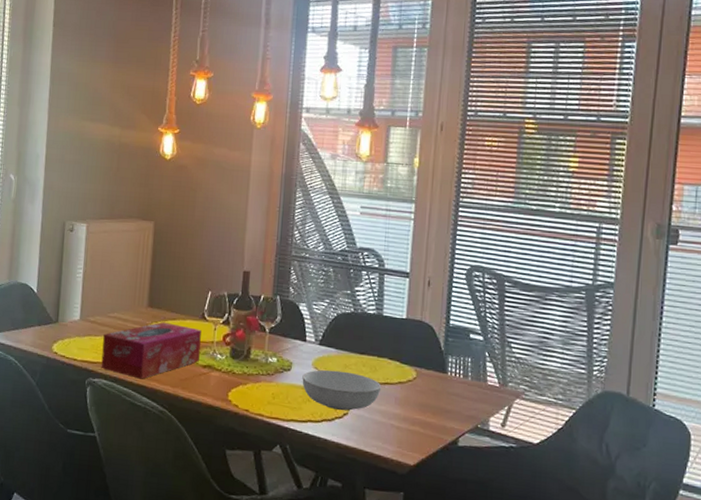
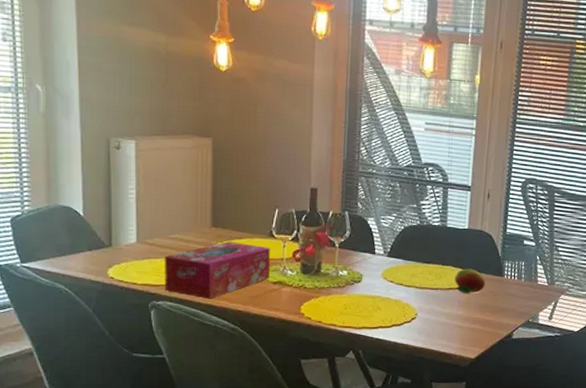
serving bowl: present [302,369,382,411] -> none [372,279,446,315]
fruit: none [391,362,427,390] -> present [454,268,486,293]

